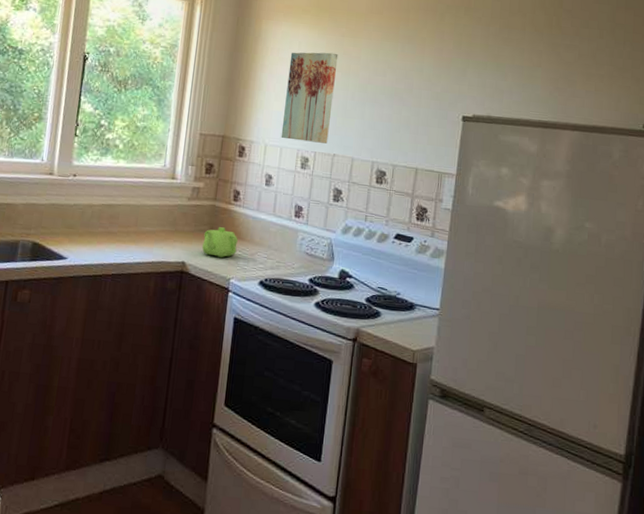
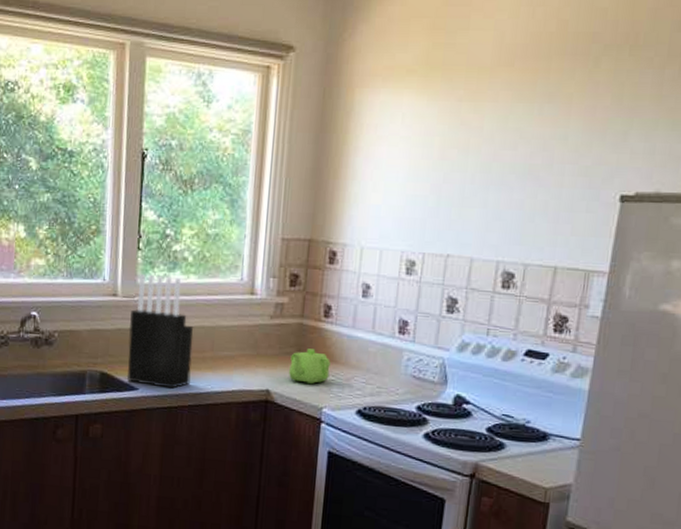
knife block: none [57,157,120,260] -> present [126,275,193,390]
wall art: present [281,52,338,144] -> none [380,124,454,242]

